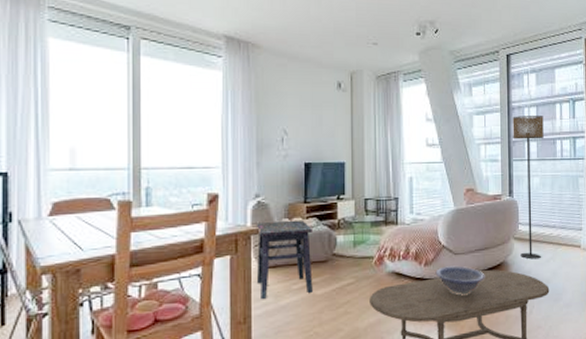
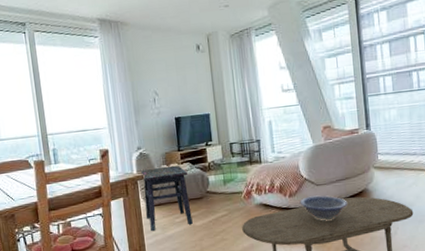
floor lamp: present [512,116,544,260] -> none [365,50,403,186]

